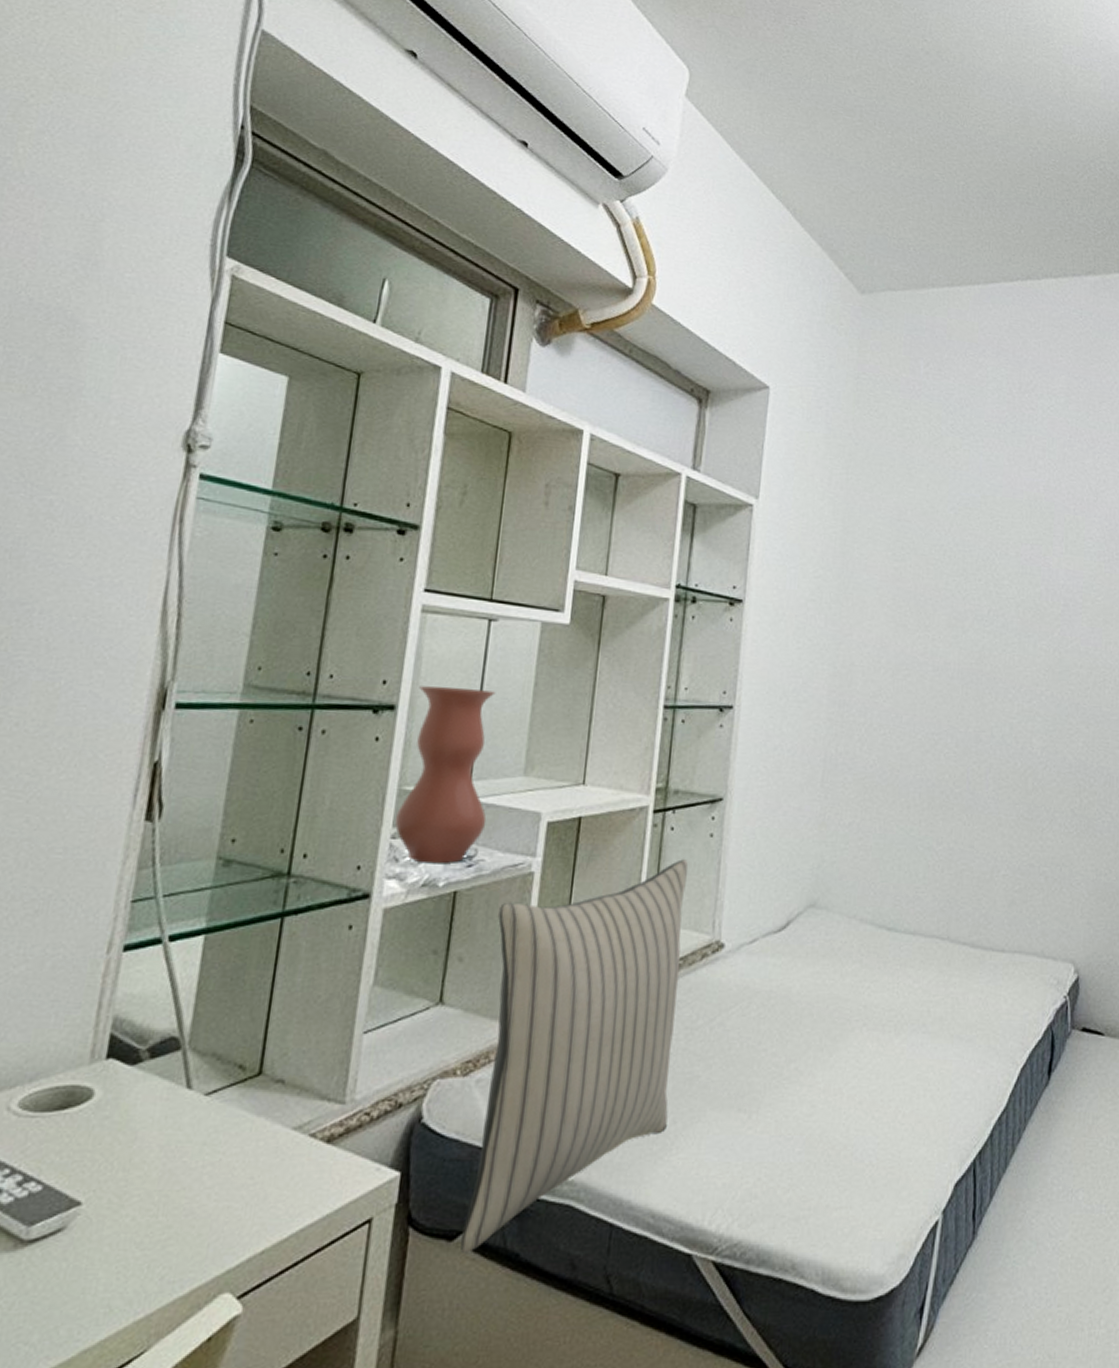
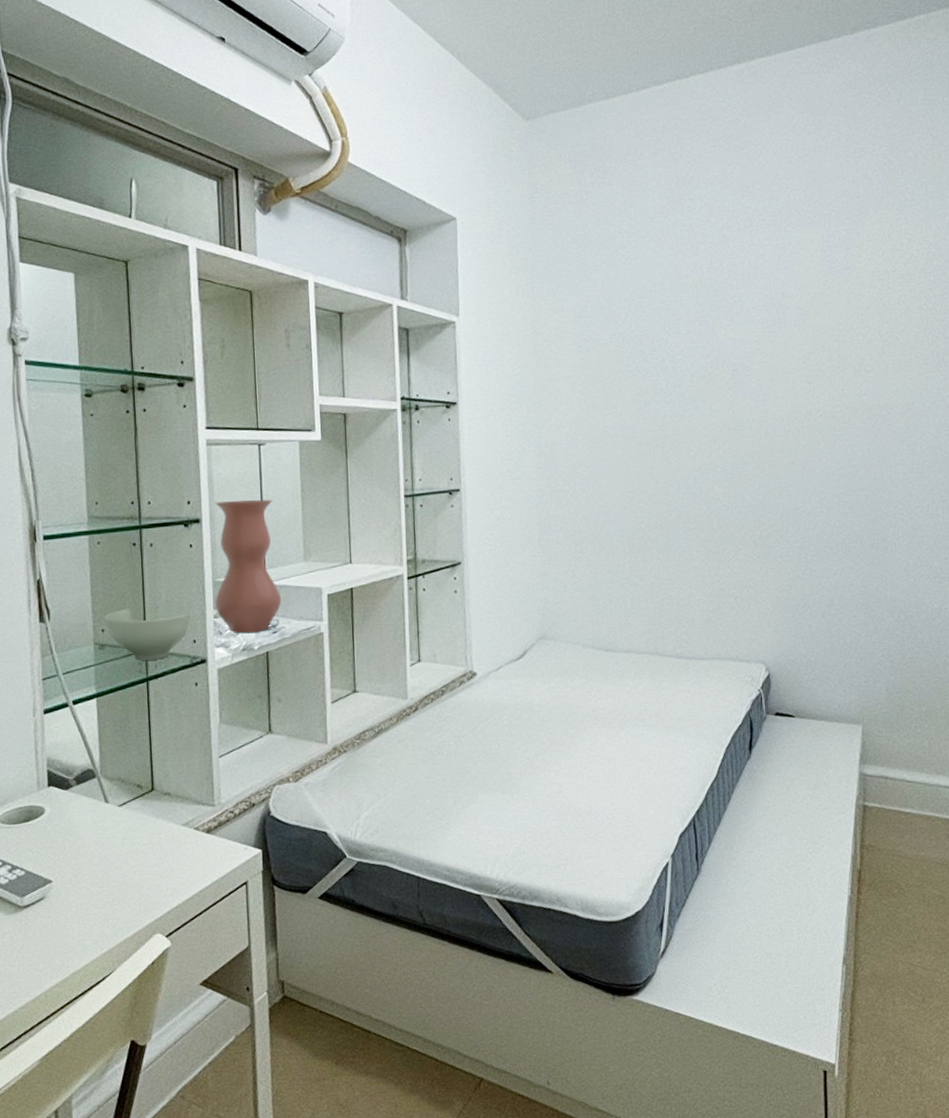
bowl: none [237,813,365,888] -> present [103,608,194,661]
pillow: present [461,859,689,1253] -> none [302,612,450,901]

